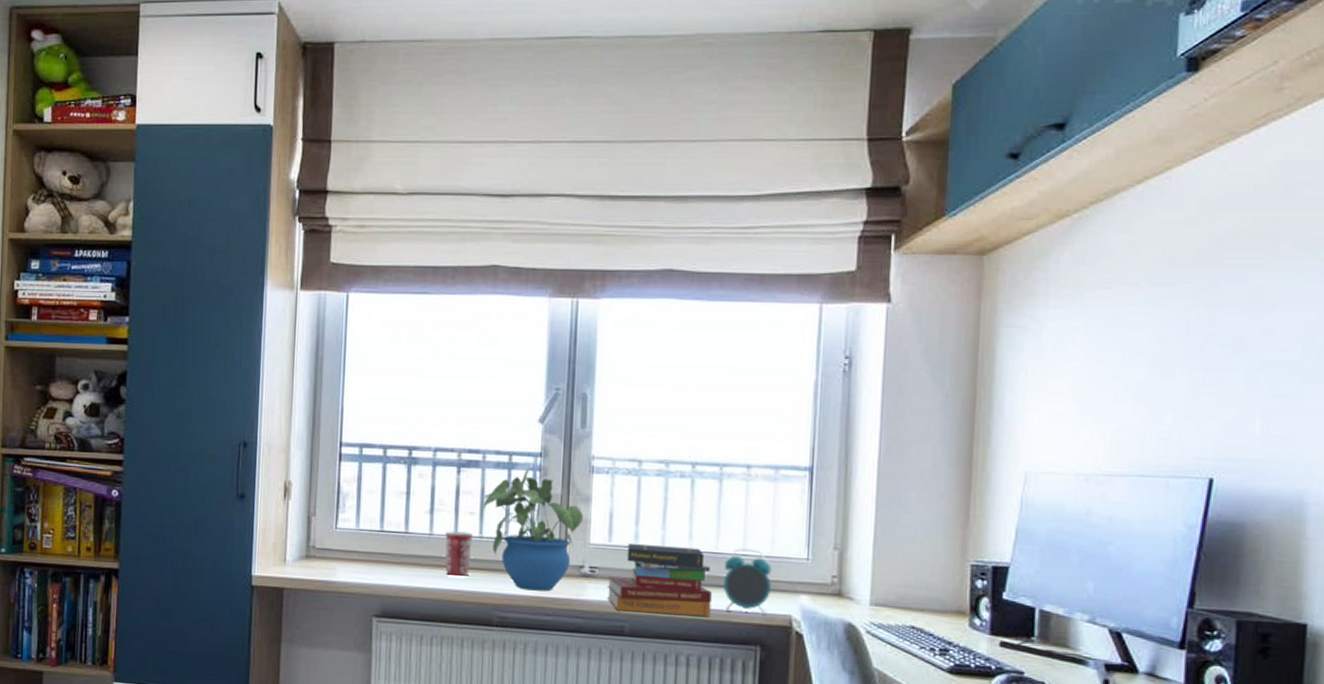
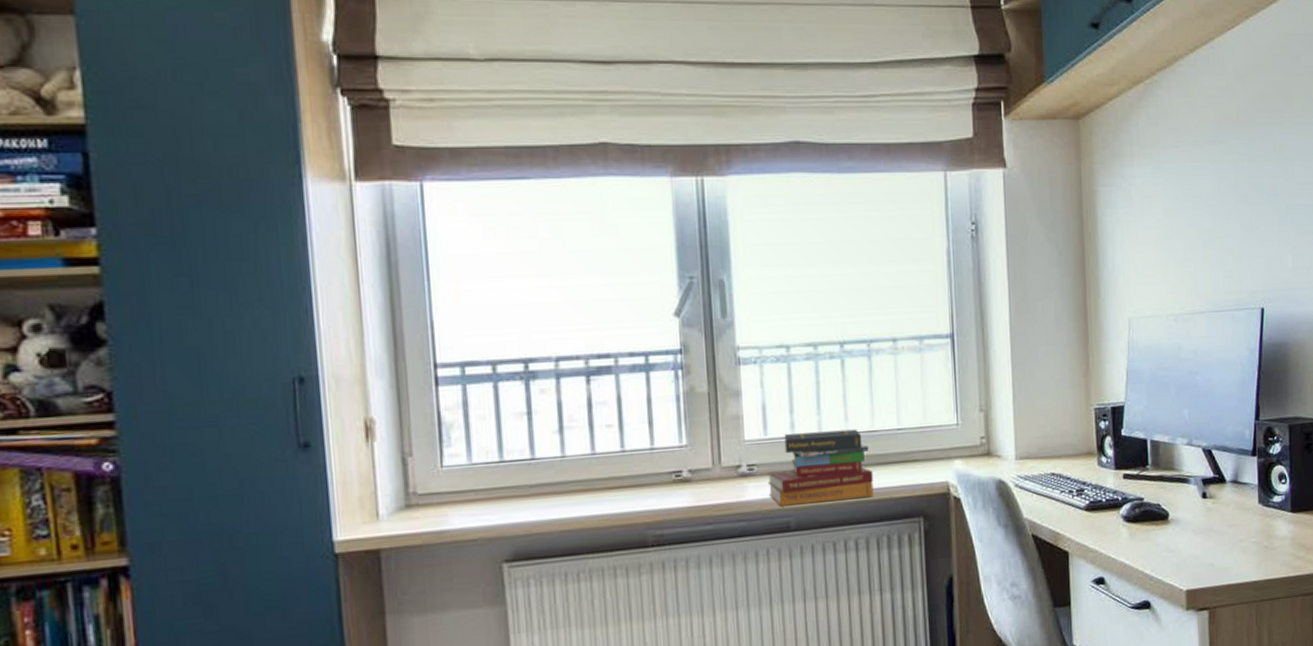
mug: present [445,531,474,577] -> none [580,447,615,500]
potted plant: present [483,467,583,591] -> none [621,366,734,501]
alarm clock: present [723,548,772,615] -> none [882,422,927,487]

